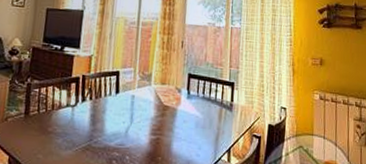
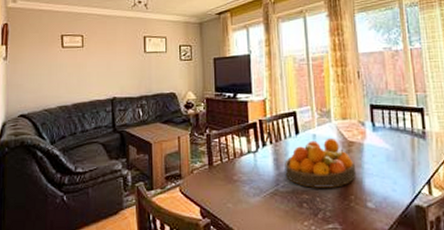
fruit bowl: none [100,100,167,148] -> present [284,137,357,188]

